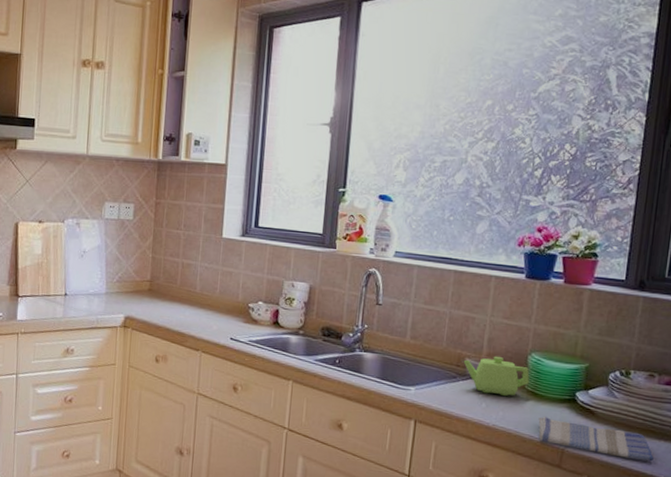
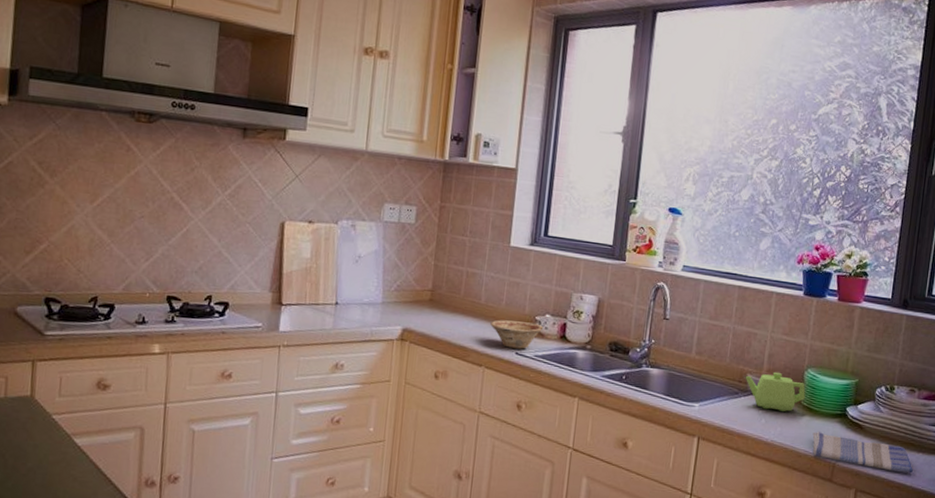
dish: none [206,307,257,335] -> present [490,320,544,349]

